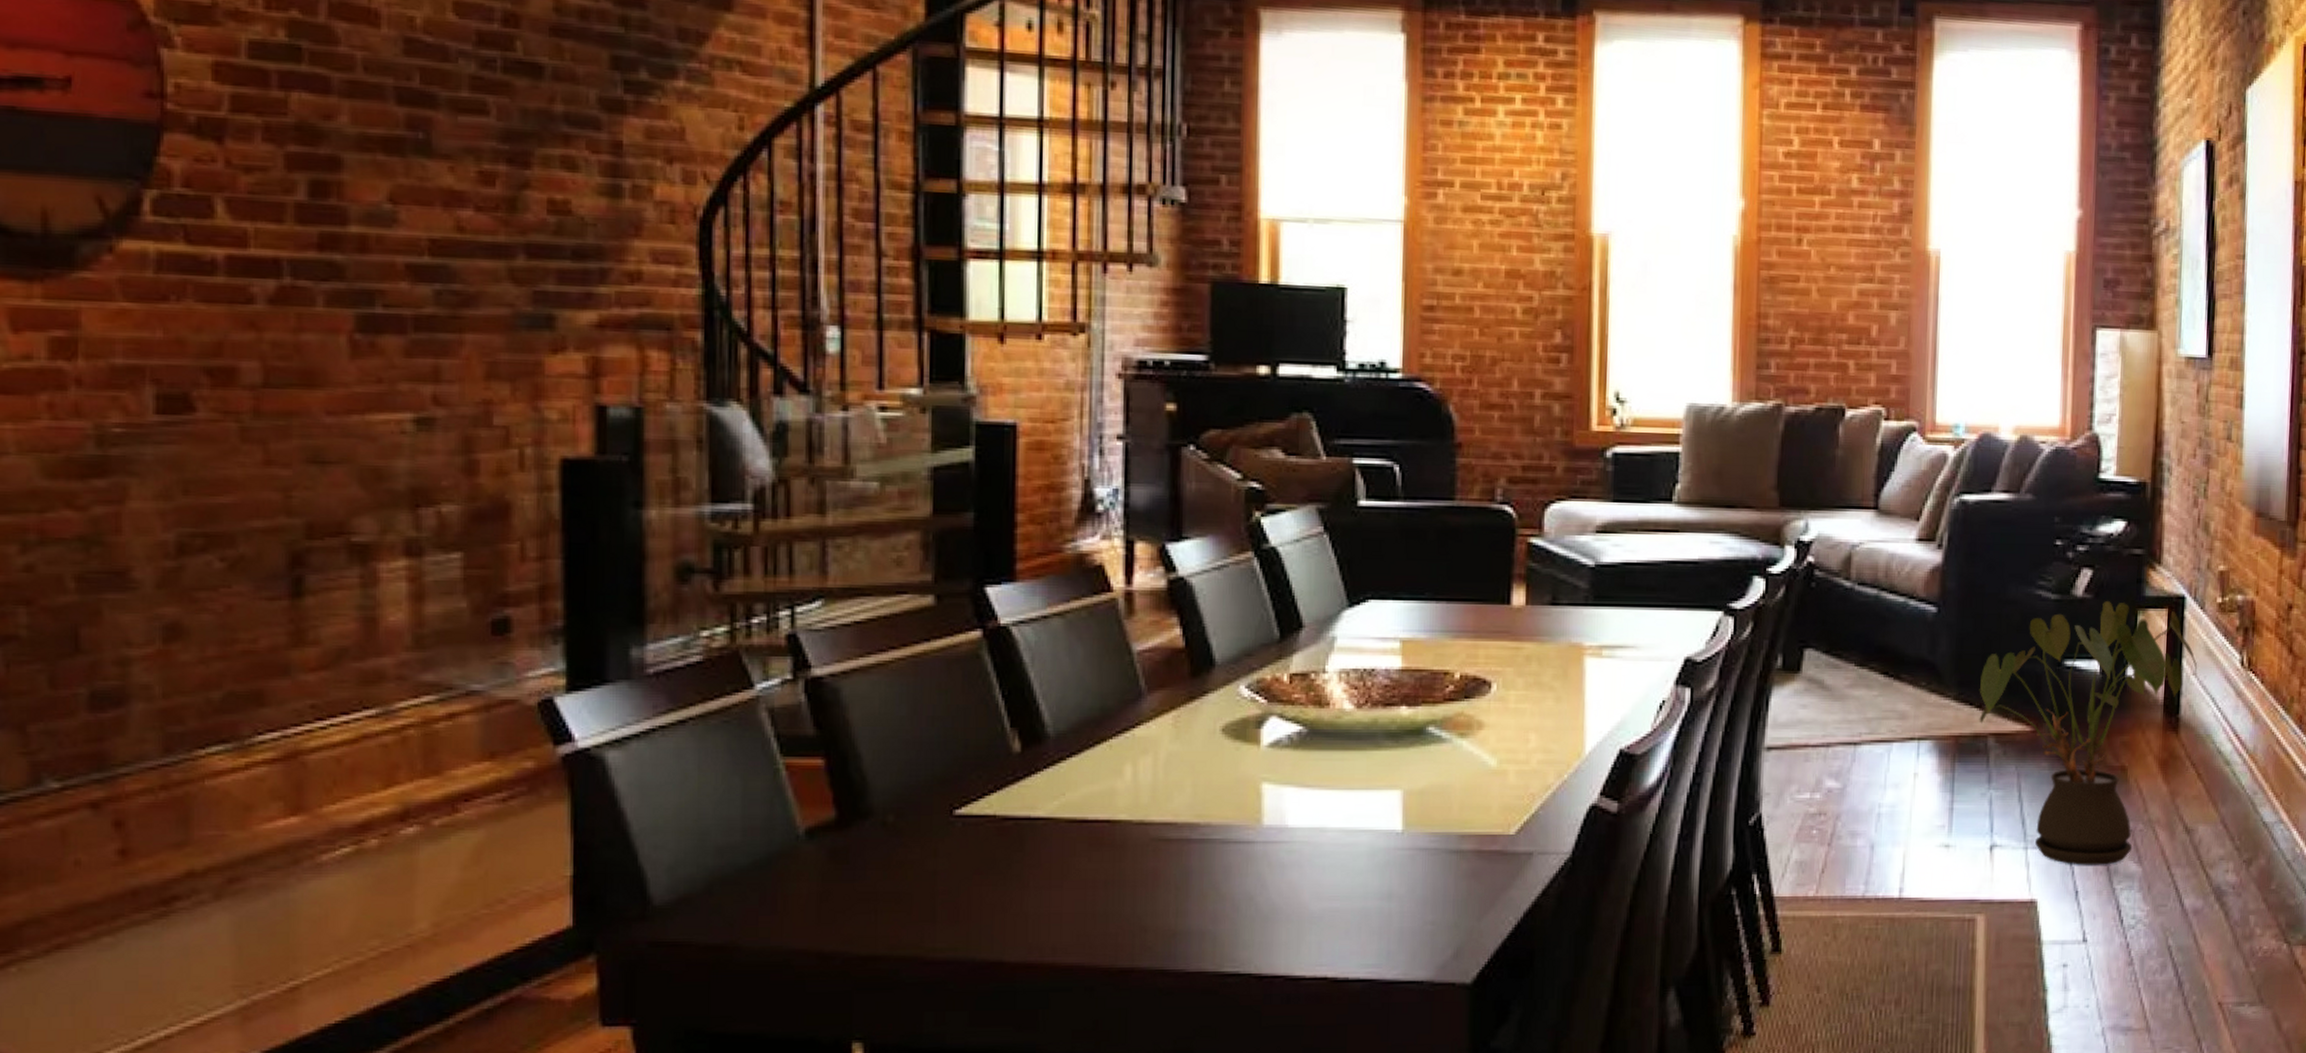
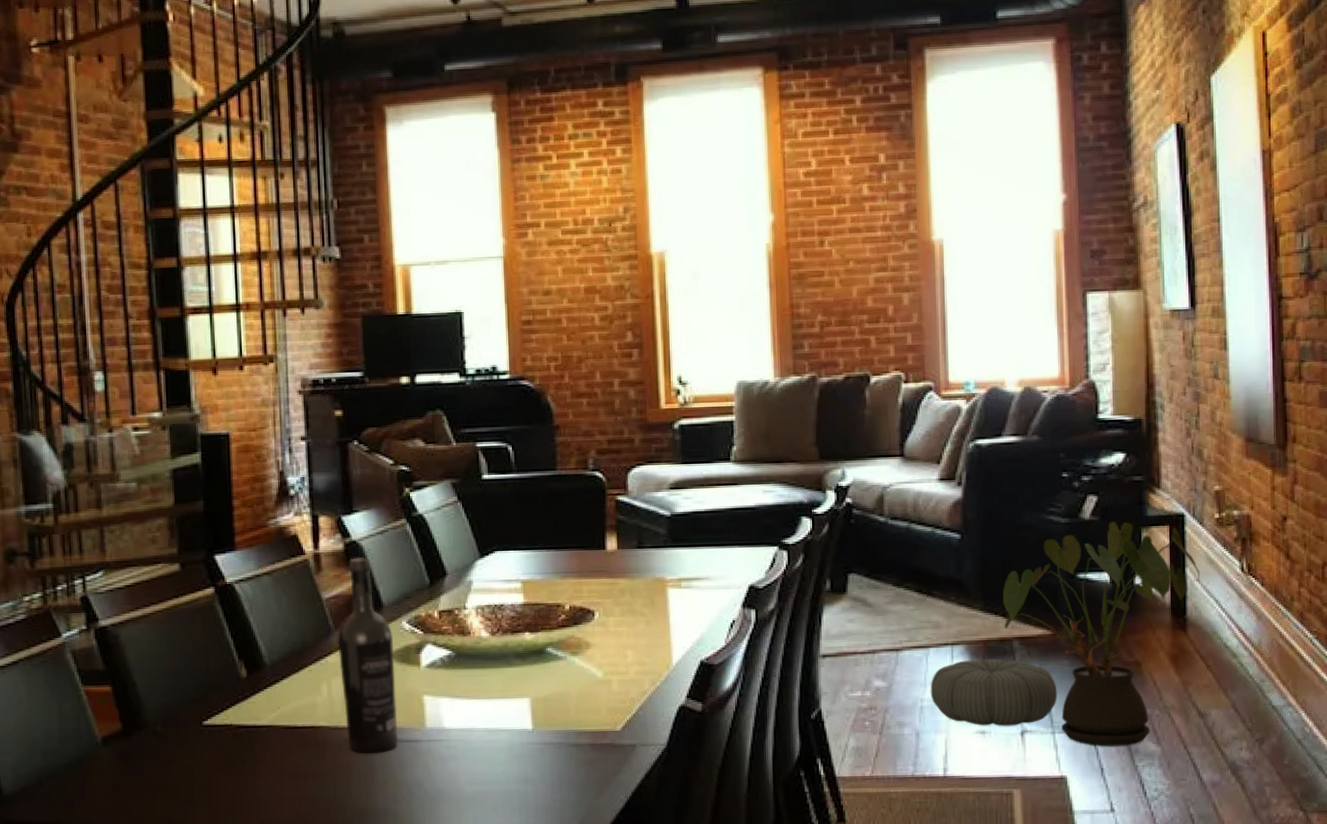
wine bottle: none [1150,599,1227,858] -> present [337,557,398,754]
pouf: none [1890,757,2034,839] -> present [930,658,1058,726]

